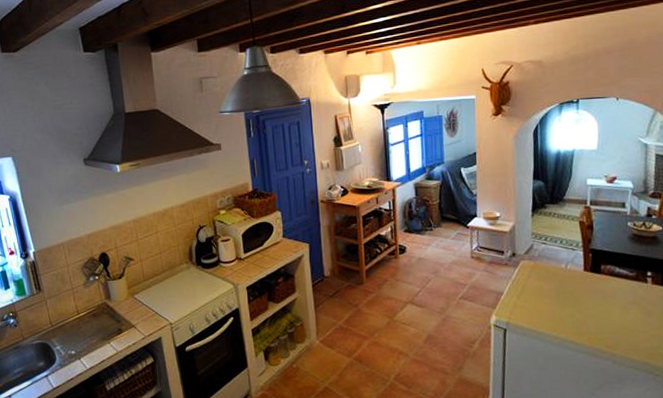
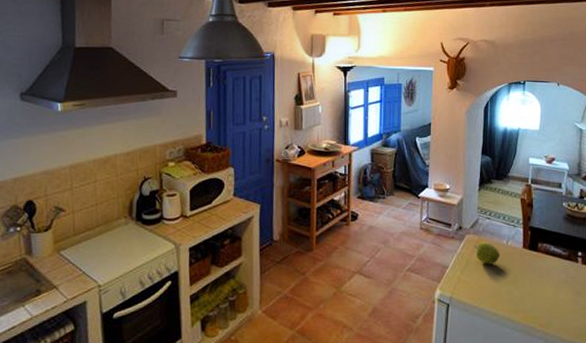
apple: none [530,266,559,289] -> present [474,241,501,264]

